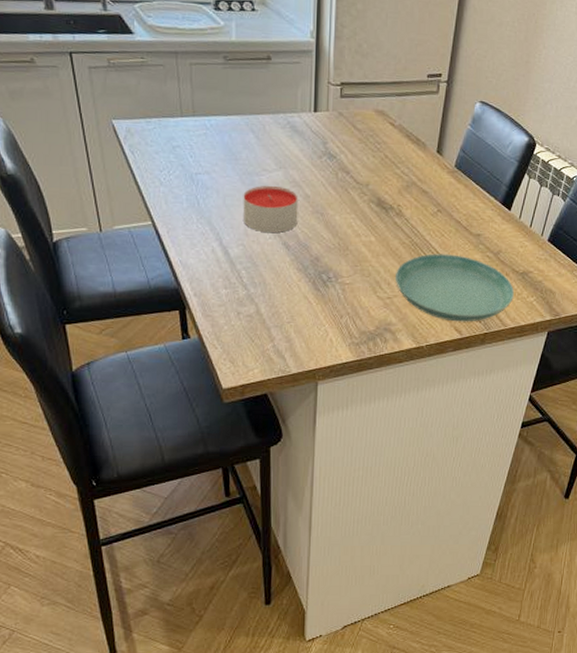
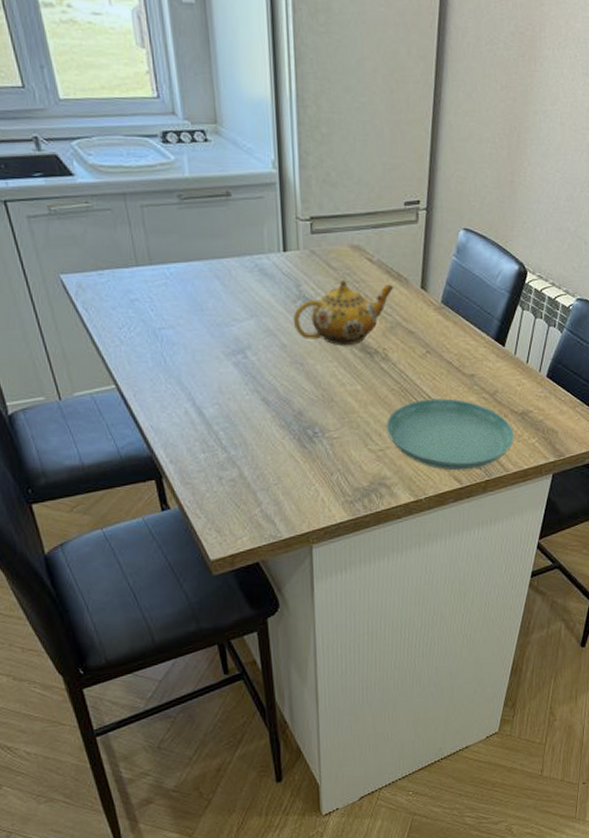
candle: present [243,185,298,233] -> none [213,336,276,389]
teapot: none [317,140,413,201] -> present [293,280,394,346]

